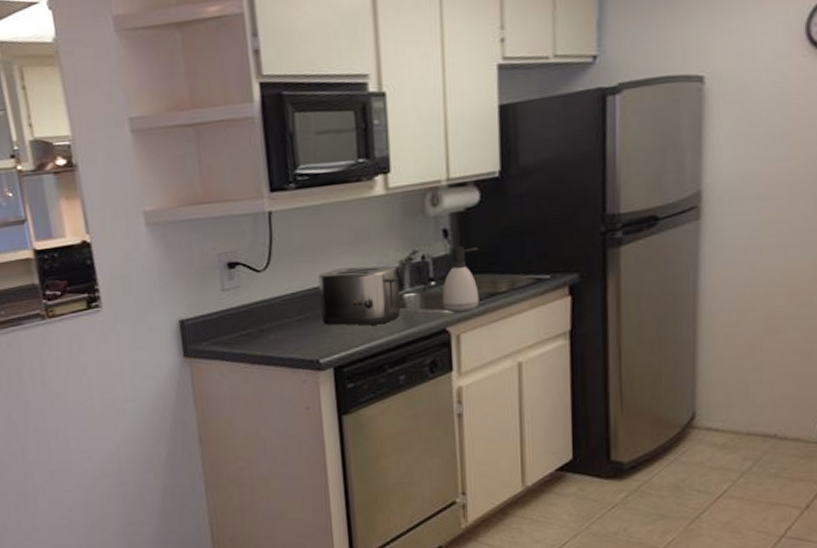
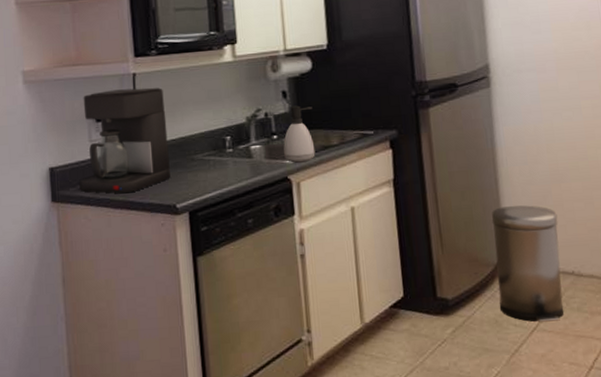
coffee maker: none [212,228,313,348] -> present [79,87,170,194]
toaster: present [318,265,401,326] -> none [176,121,248,174]
pedal bin: none [683,359,765,488] -> present [491,205,564,322]

